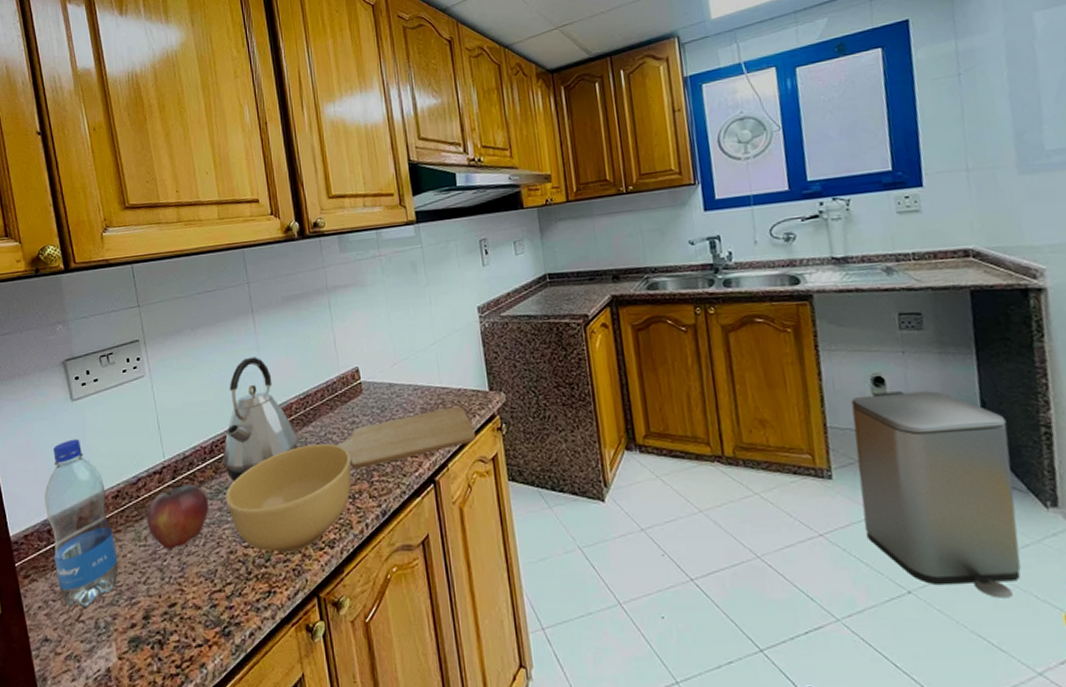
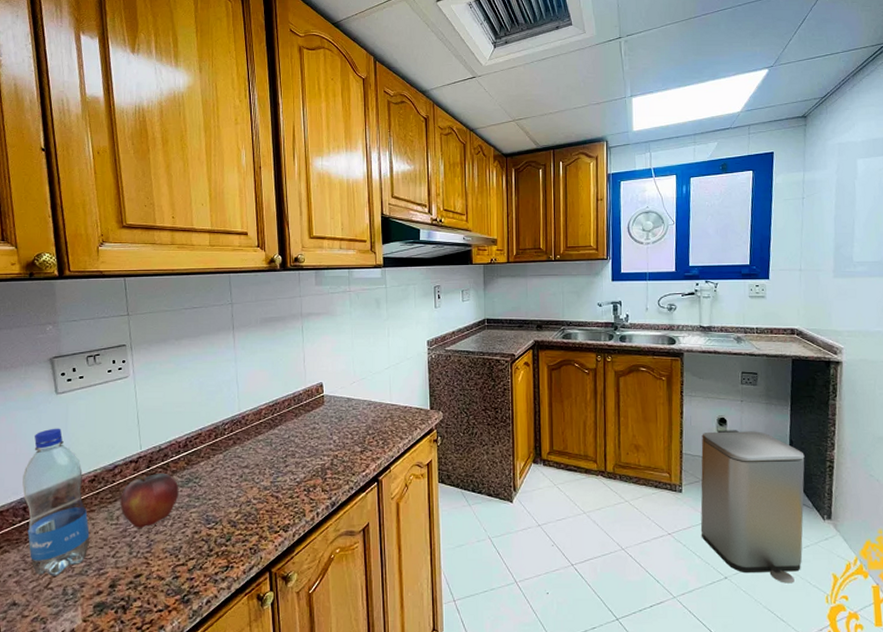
kettle: present [222,357,299,481] -> none [195,367,265,472]
bowl: present [225,443,352,553] -> none [195,445,309,534]
chopping board: present [335,406,476,470] -> none [297,420,415,468]

